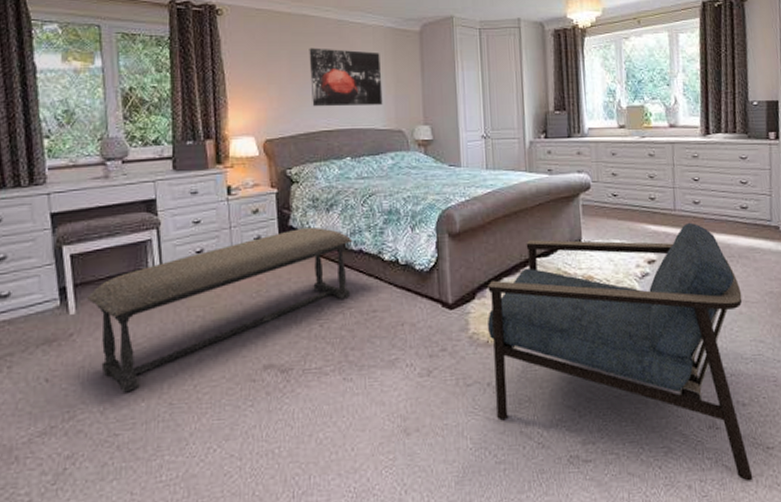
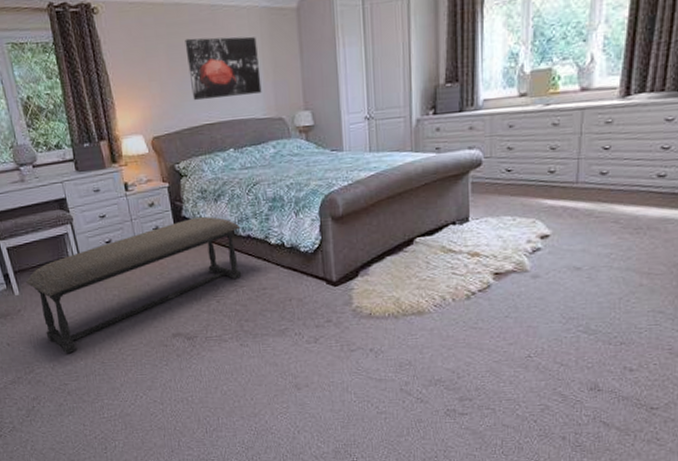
armchair: present [487,222,753,482] -> none [369,194,645,436]

